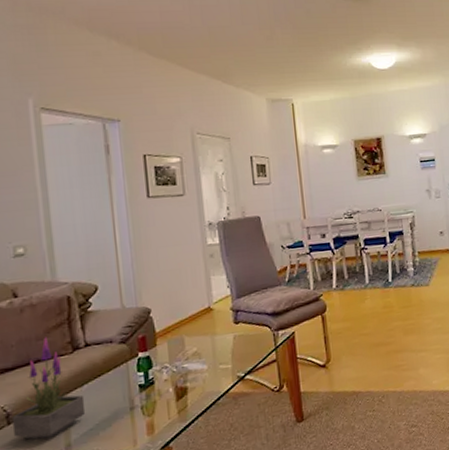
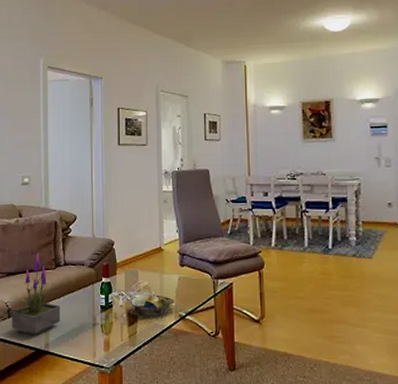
decorative bowl: none [176,357,231,388] -> present [130,292,174,318]

